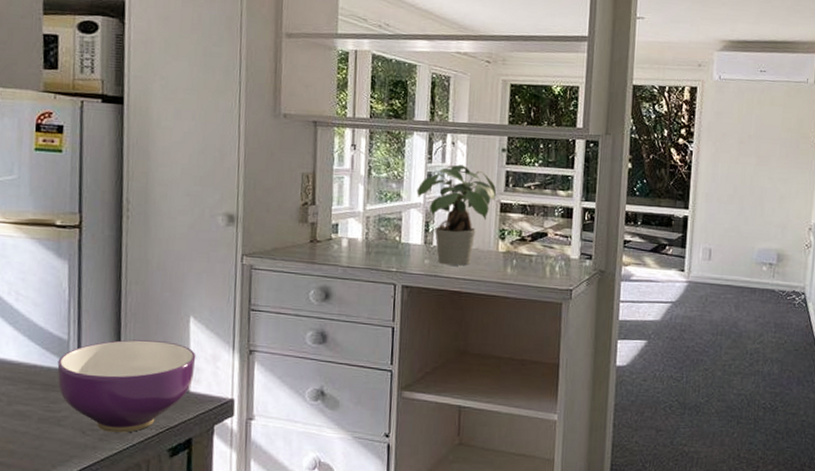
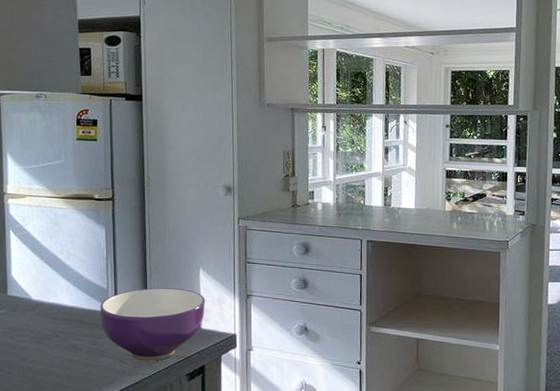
potted plant: present [416,164,497,266] -> none [376,139,443,223]

